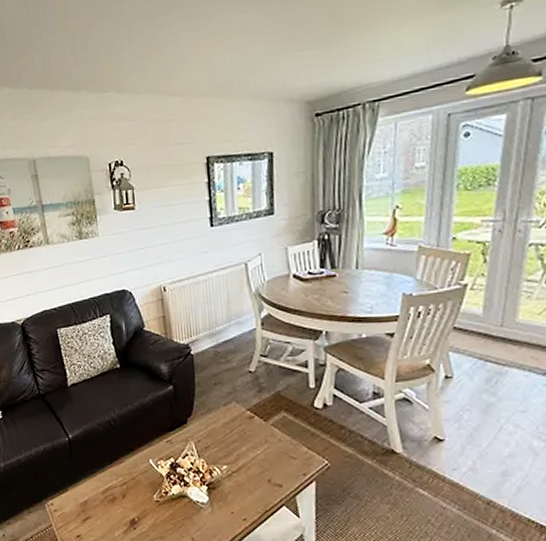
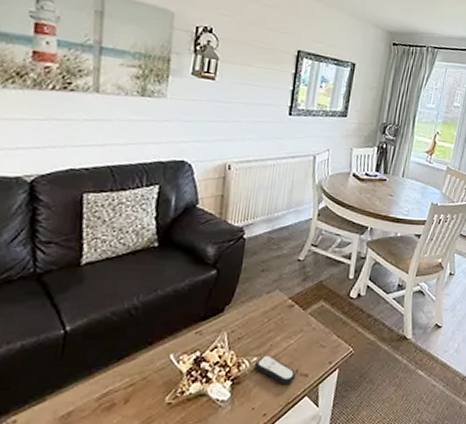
remote control: none [226,464,270,493] -> present [254,355,297,384]

